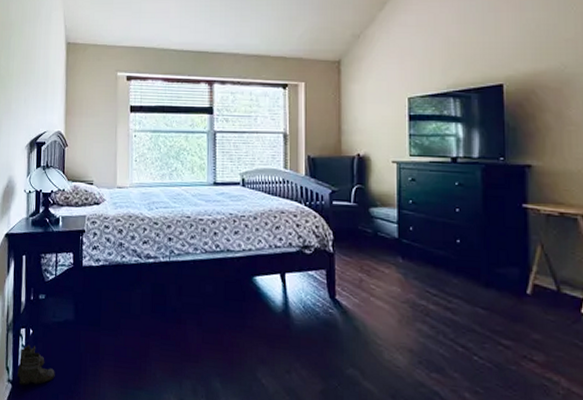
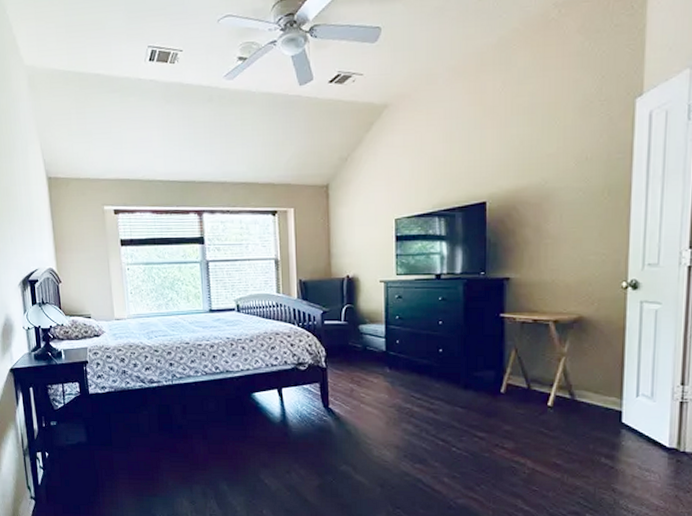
boots: present [16,344,55,385] -> none [38,465,75,500]

